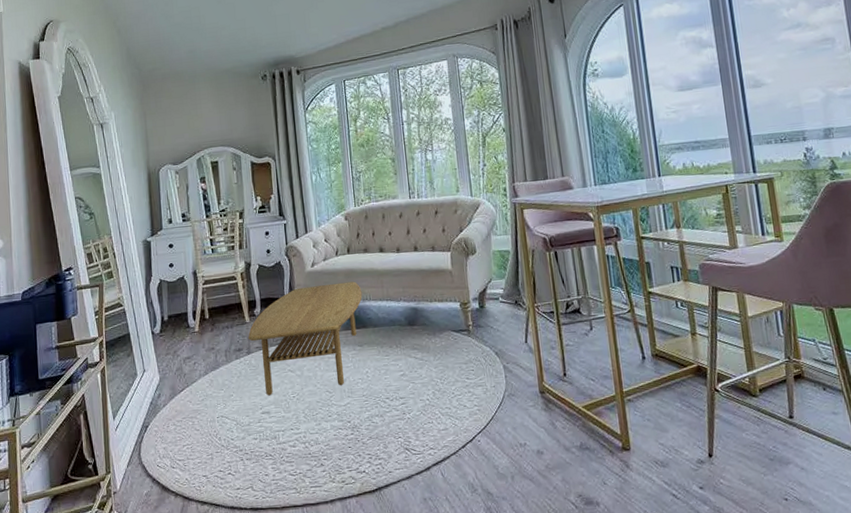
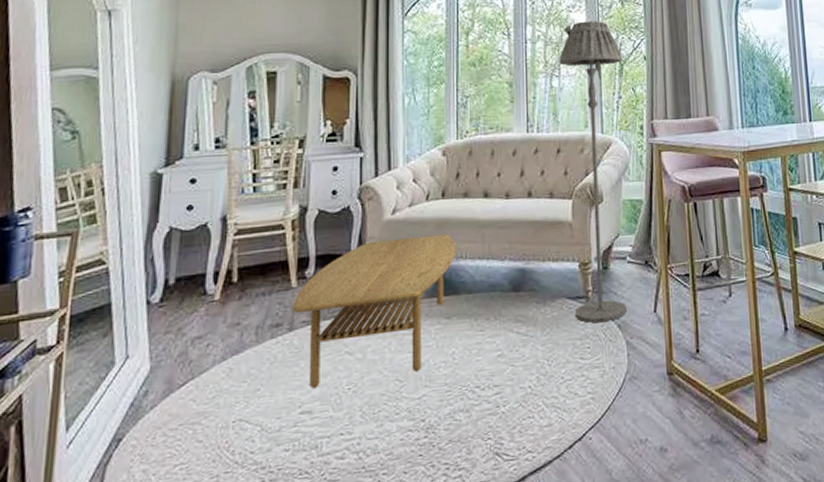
floor lamp: none [431,101,502,351] -> present [559,21,627,323]

